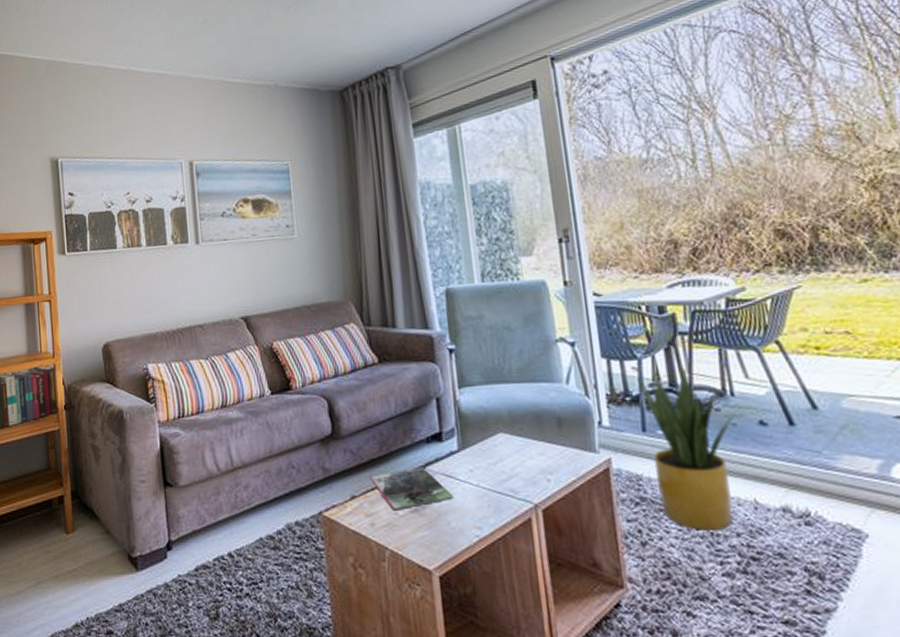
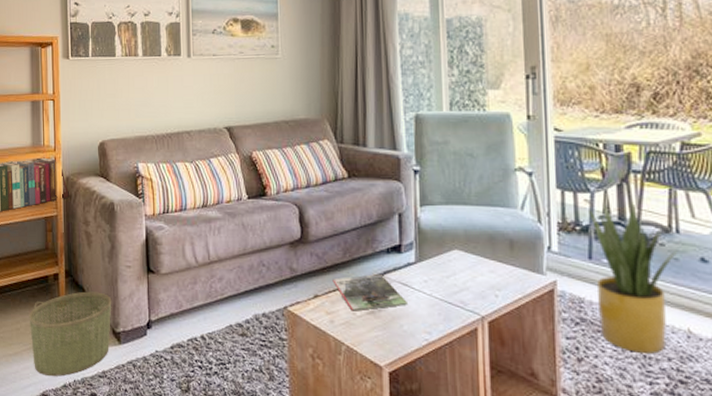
basket: none [31,513,126,615] -> present [29,291,112,376]

